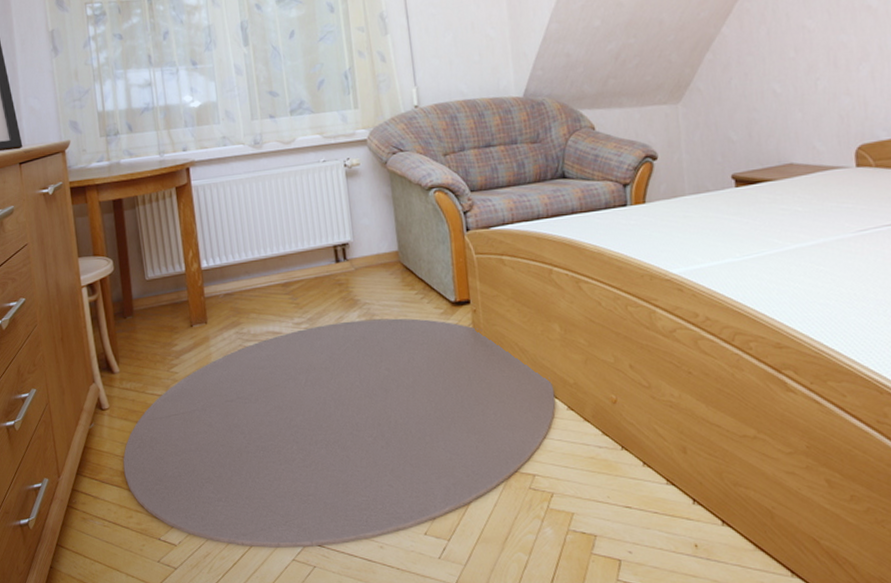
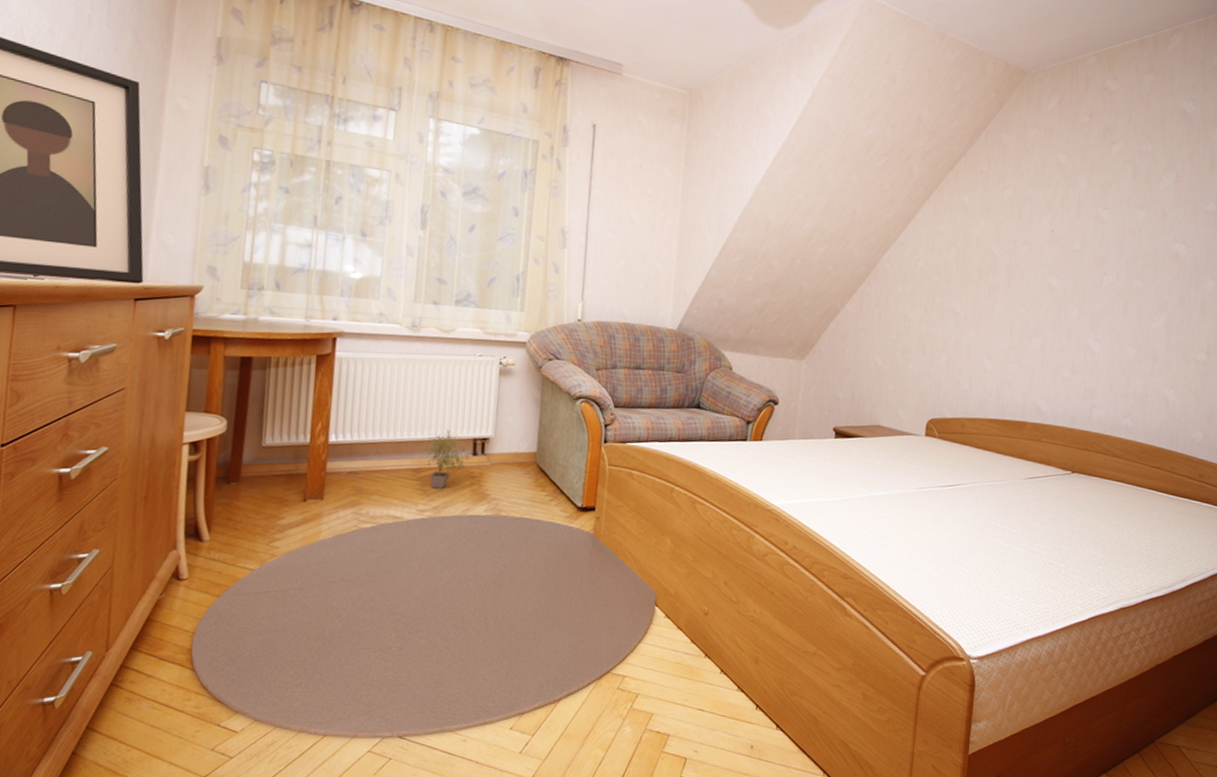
potted plant: none [287,240,334,301] -> present [423,429,470,490]

